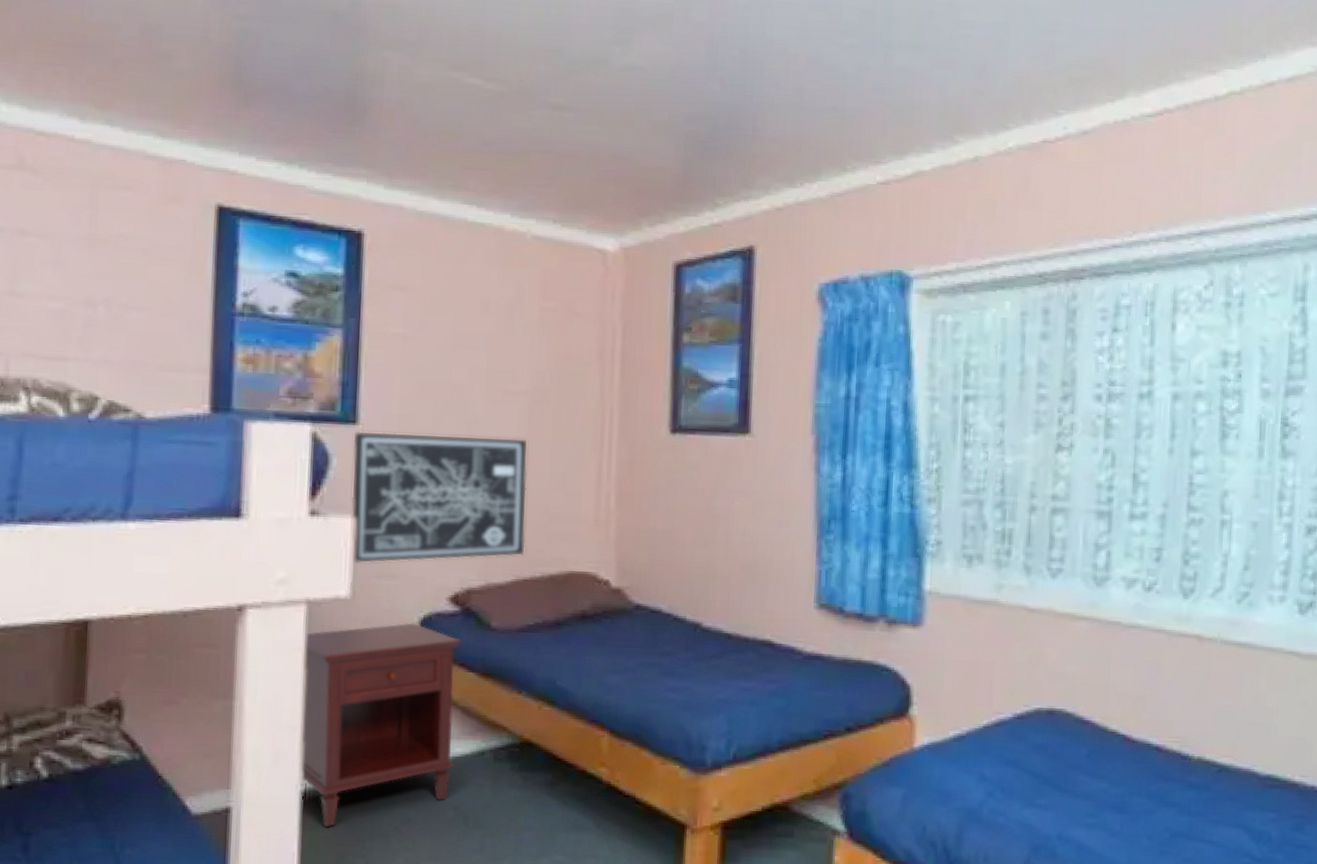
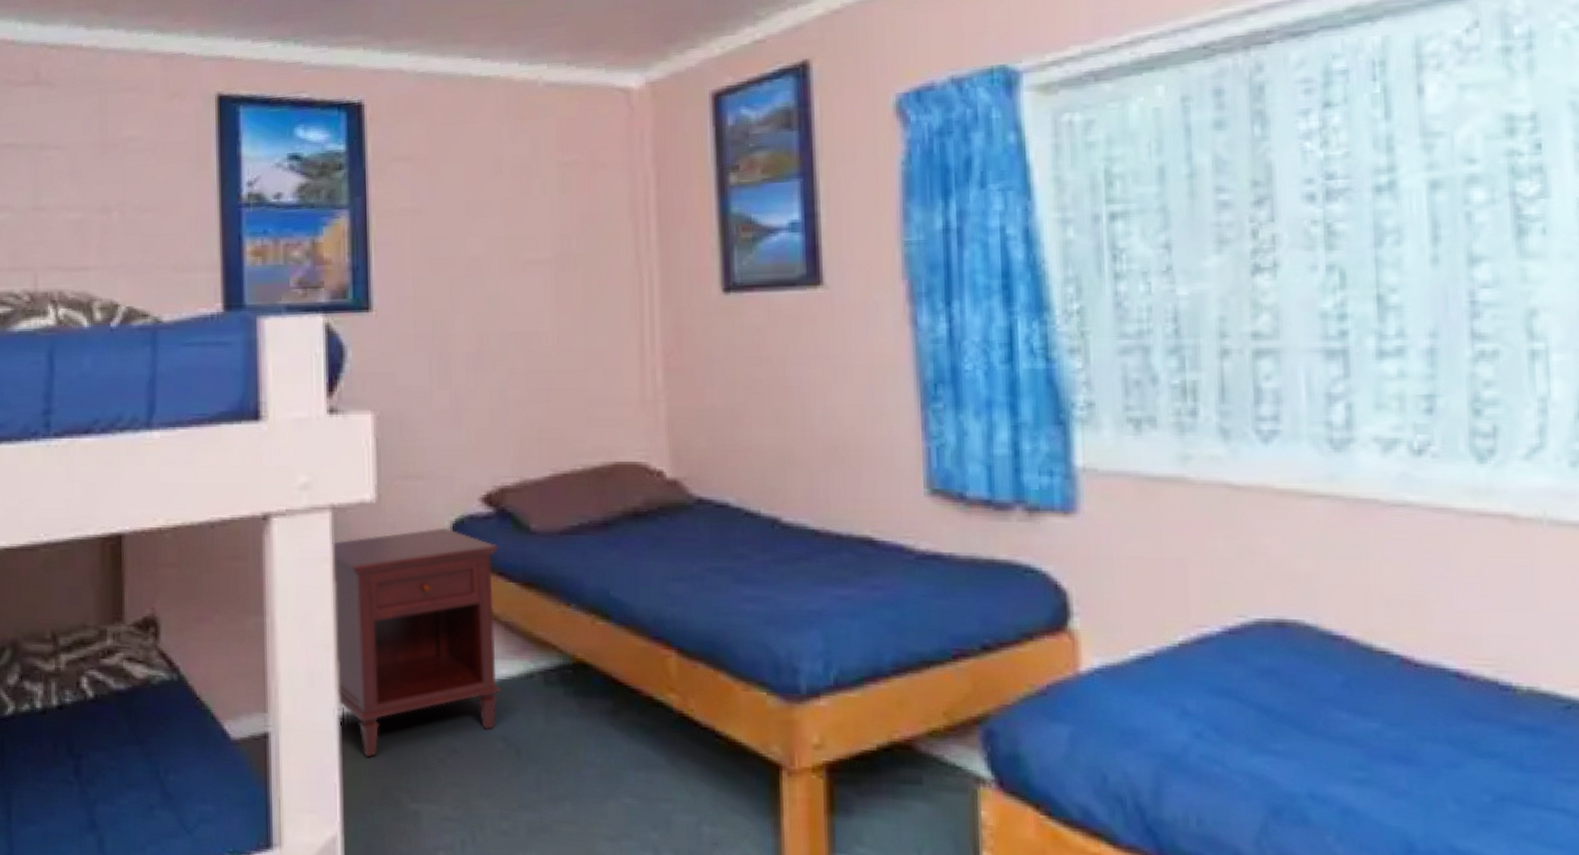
wall art: present [351,431,529,564] -> none [368,312,562,464]

